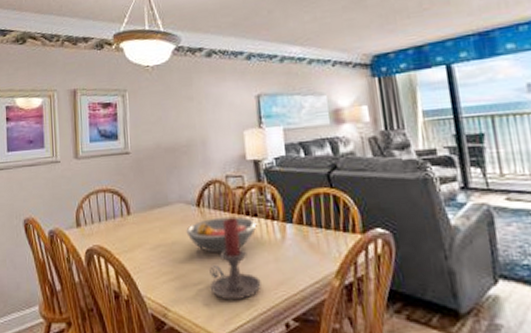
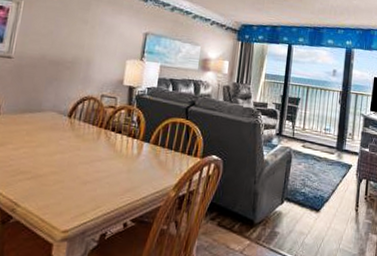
fruit bowl: present [186,216,257,253] -> none [52,129,119,160]
candle holder: present [210,216,261,301] -> none [63,130,111,202]

